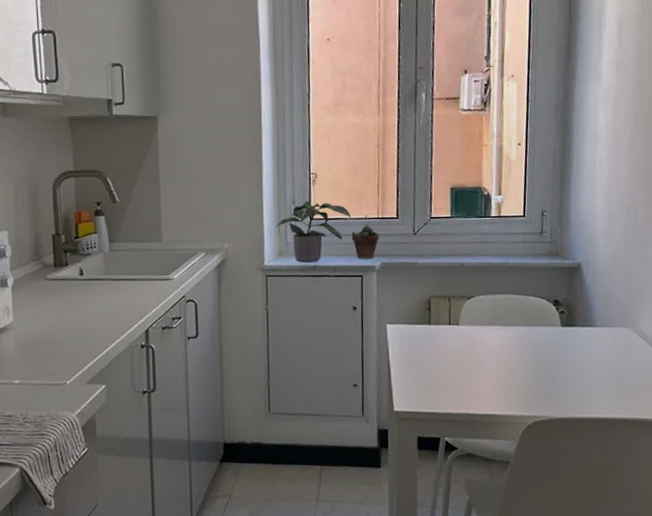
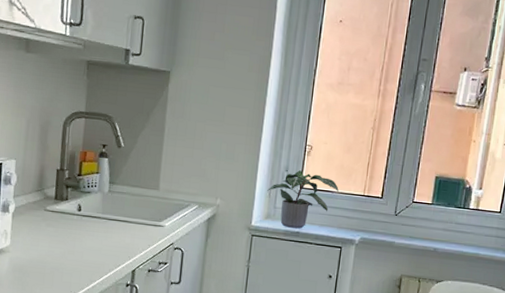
succulent plant: present [351,215,379,259] -> none [336,191,363,233]

